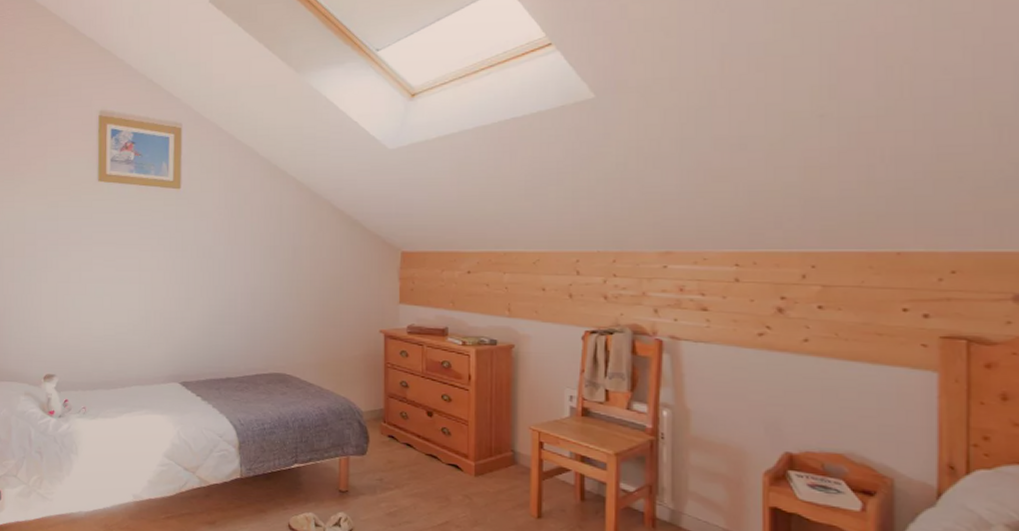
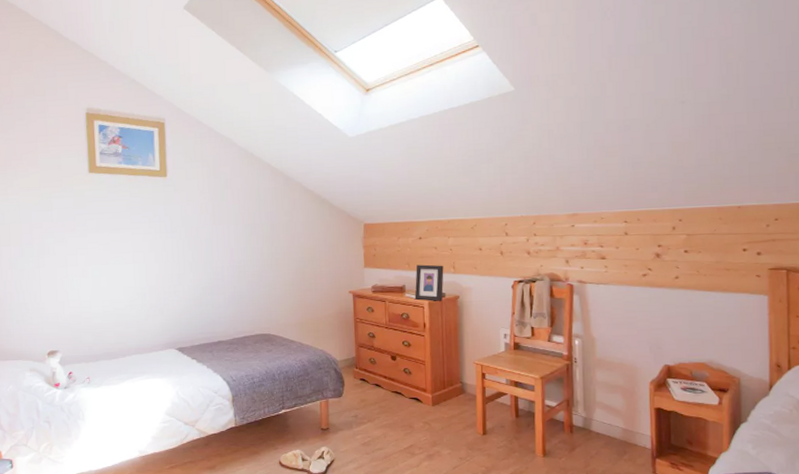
picture frame: none [459,304,496,350] -> present [414,264,444,301]

